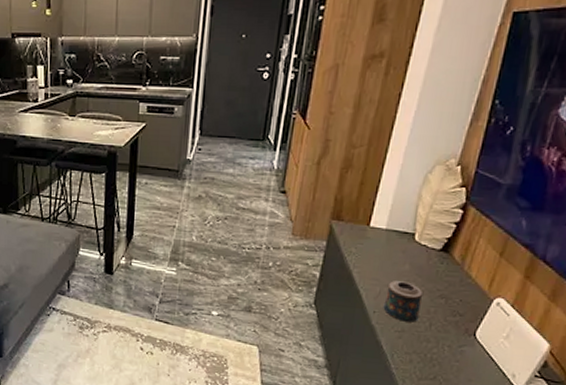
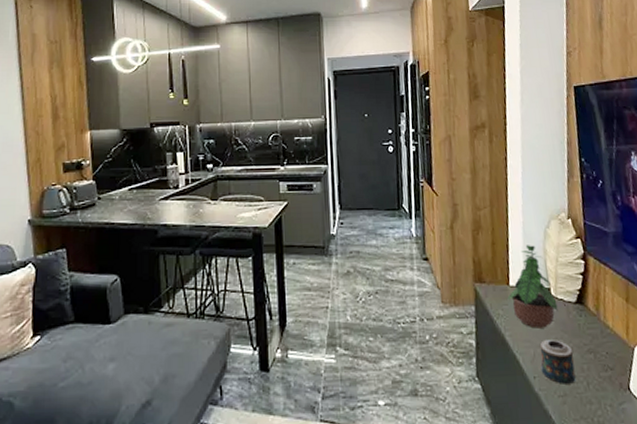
potted plant: none [362,188,419,270] -> present [506,245,558,329]

